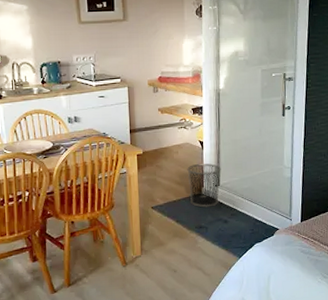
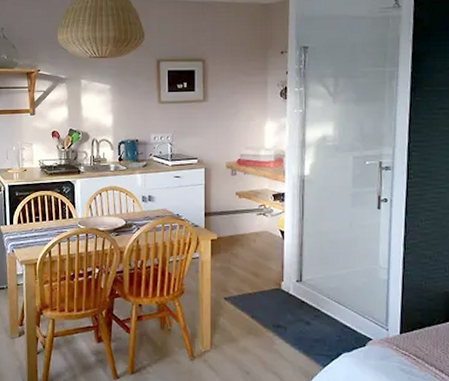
waste bin: present [187,163,221,208] -> none [265,254,304,305]

